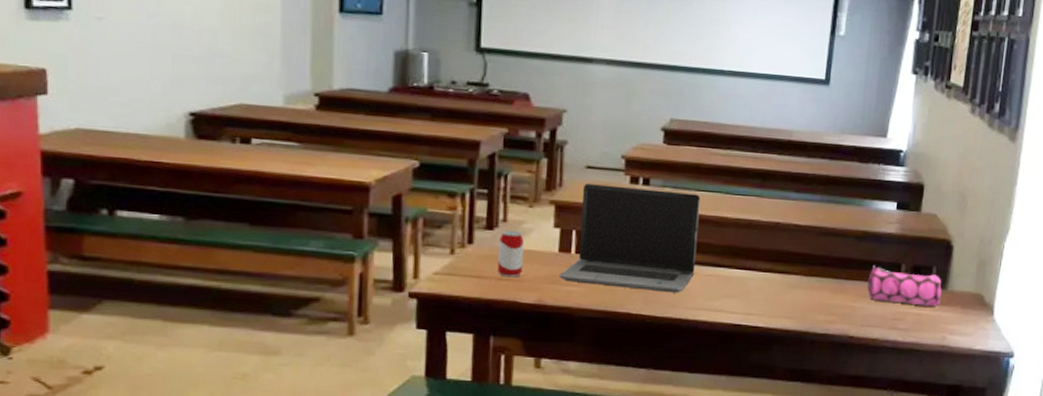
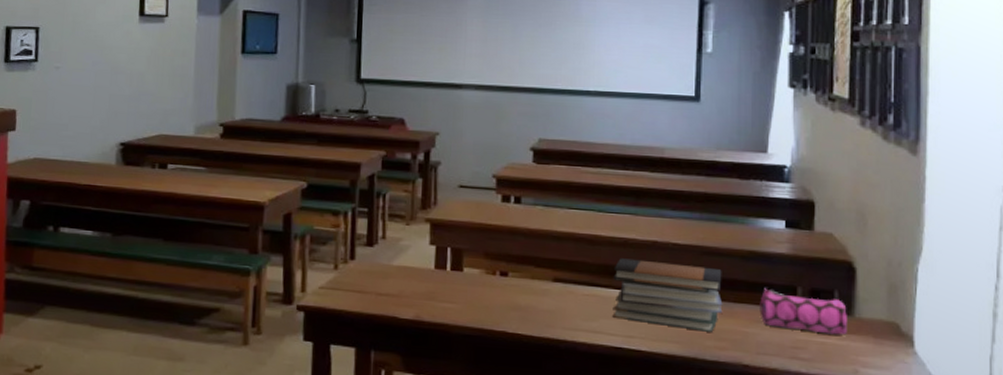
beverage can: present [498,230,524,278] -> none [377,247,402,293]
laptop computer: present [560,184,701,293] -> none [436,202,573,313]
book stack: none [733,239,837,307] -> present [612,258,723,332]

